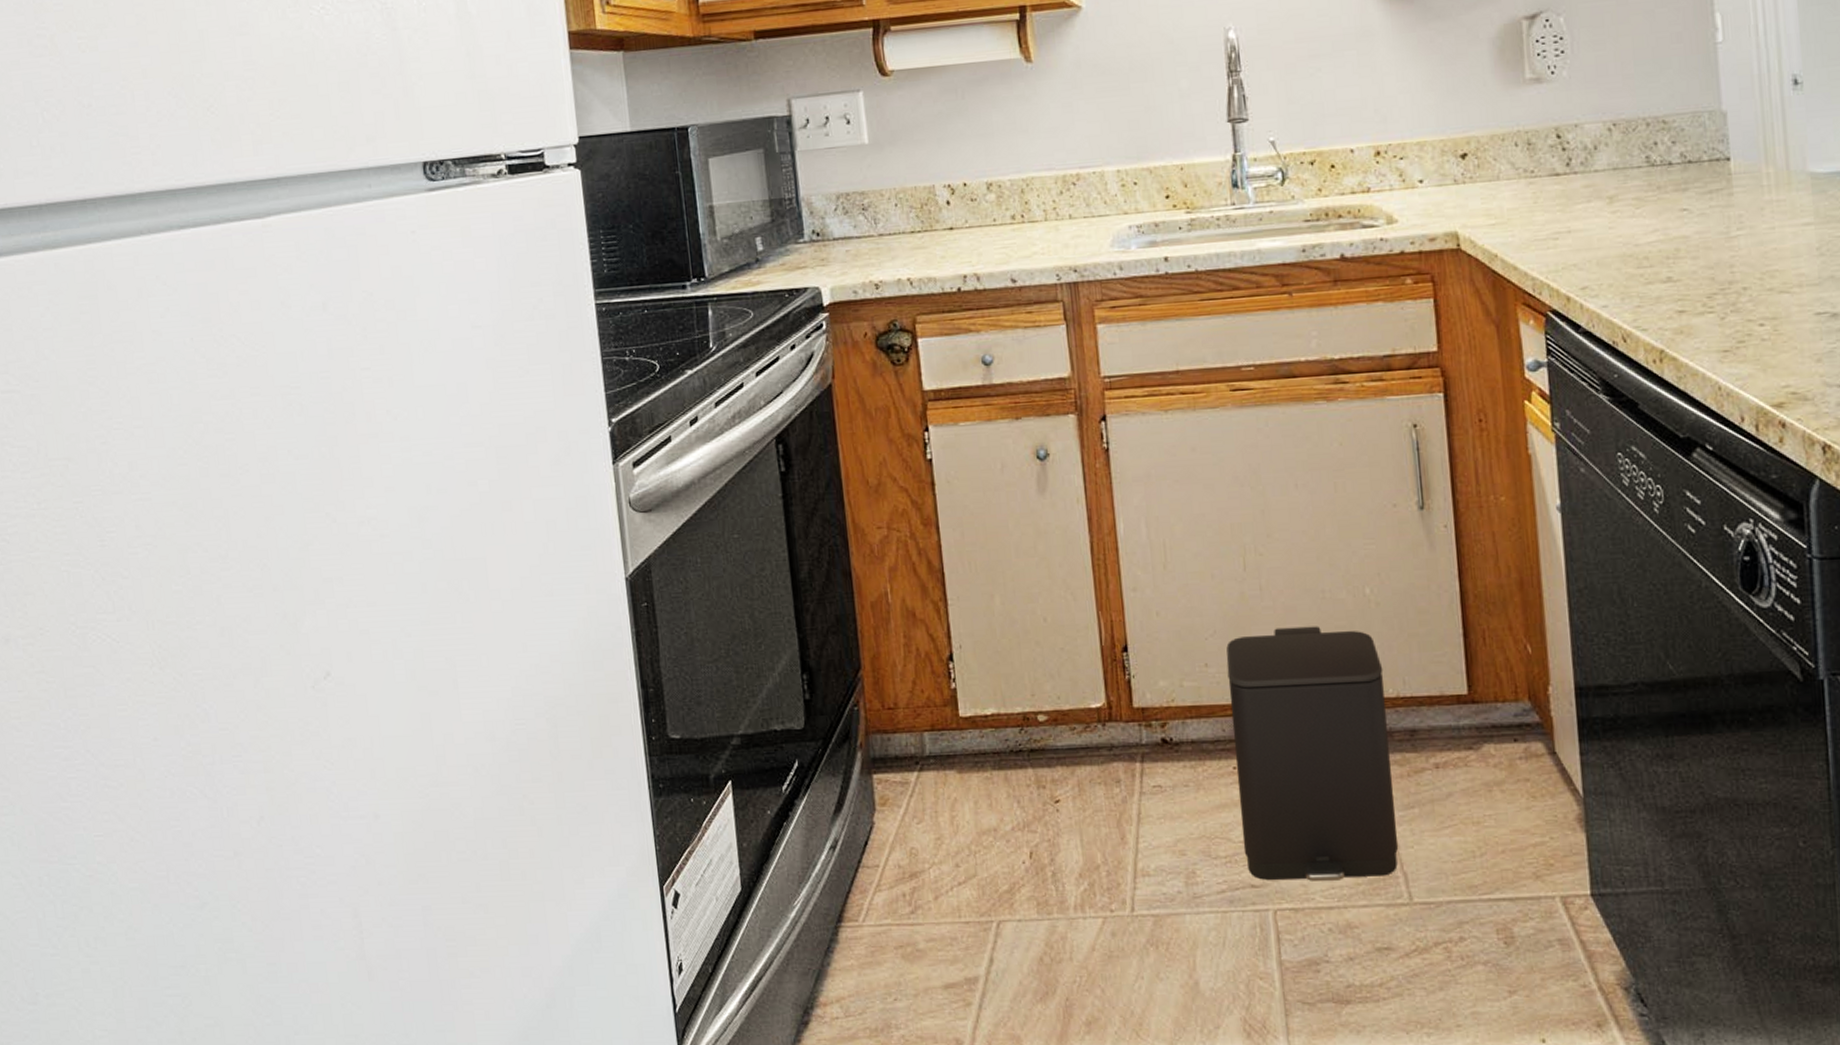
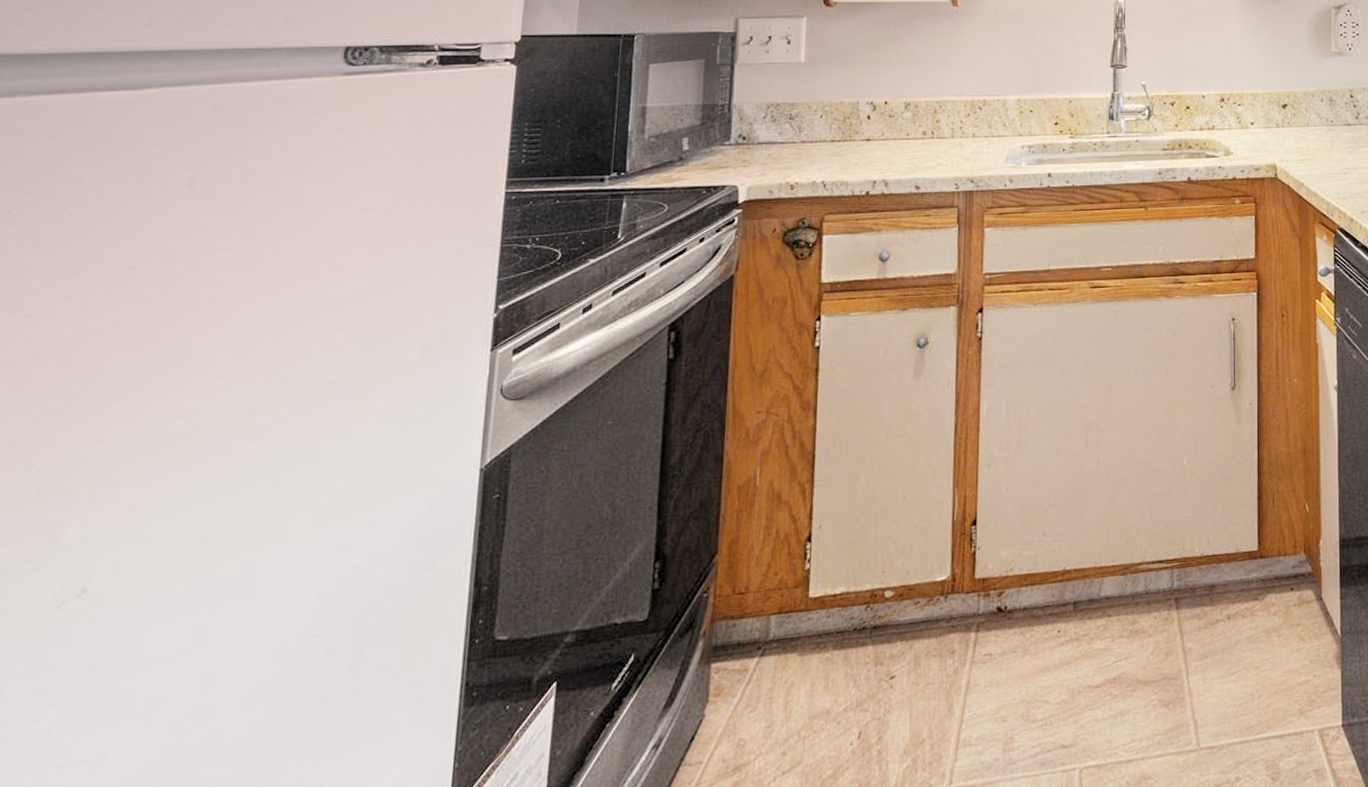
pedal bin: present [1226,626,1398,881] -> none [1059,494,1192,740]

